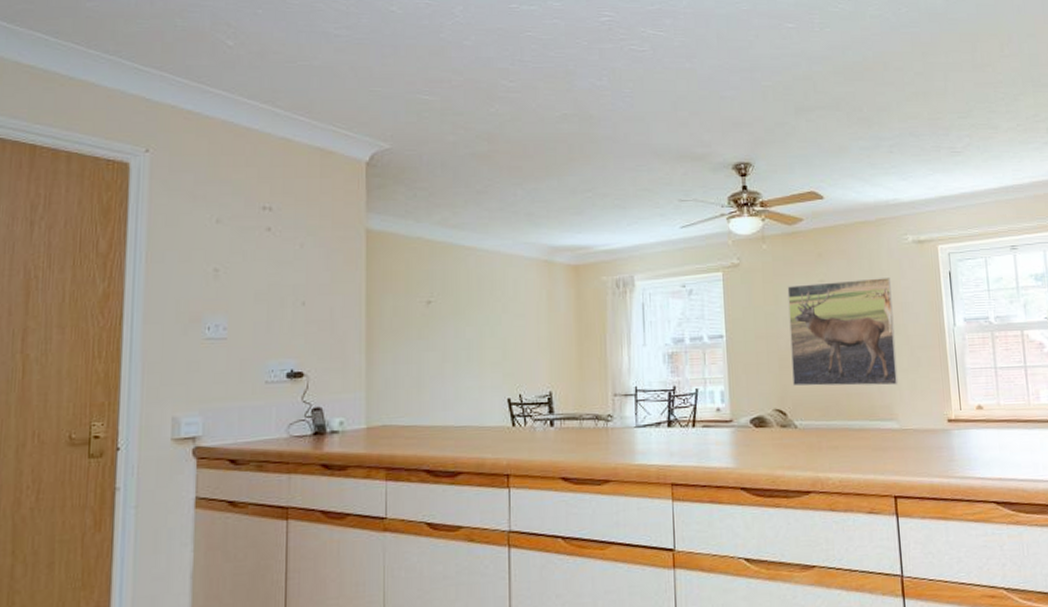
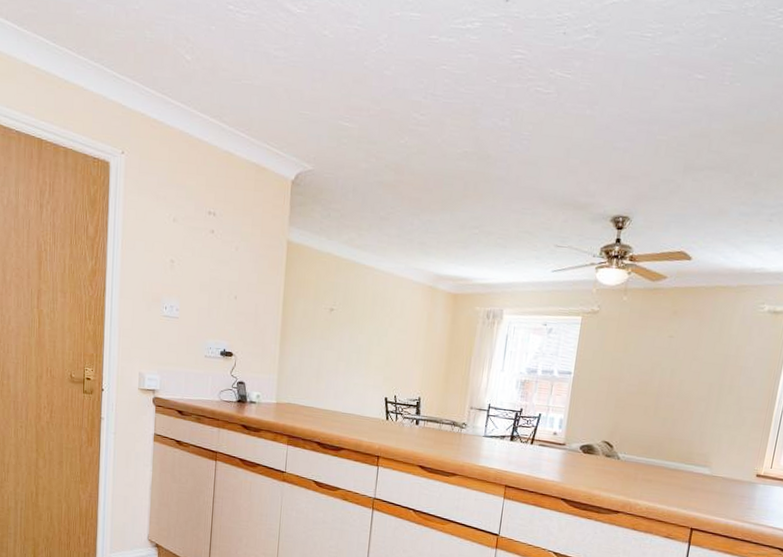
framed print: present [787,278,899,386] -> none [624,337,737,438]

